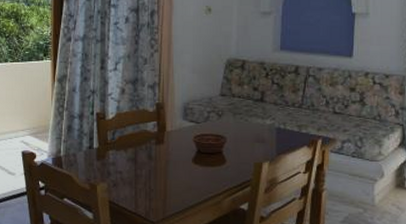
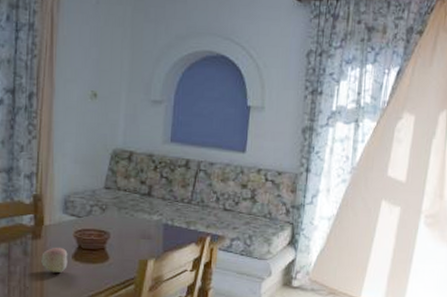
fruit: none [164,151,188,175] -> present [41,247,68,272]

